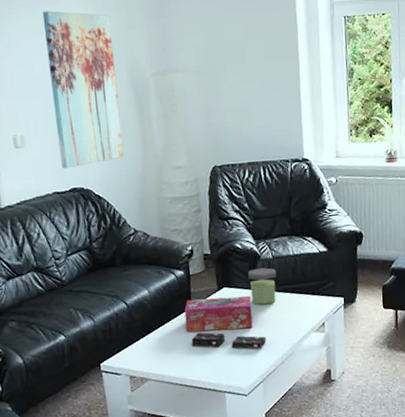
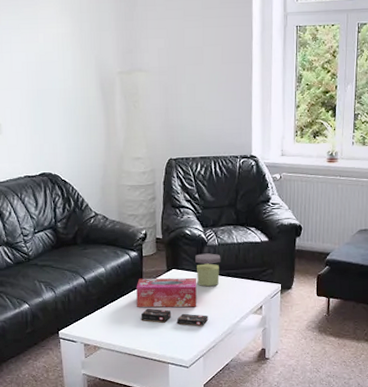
wall art: present [42,11,124,169] -> none [23,12,89,156]

